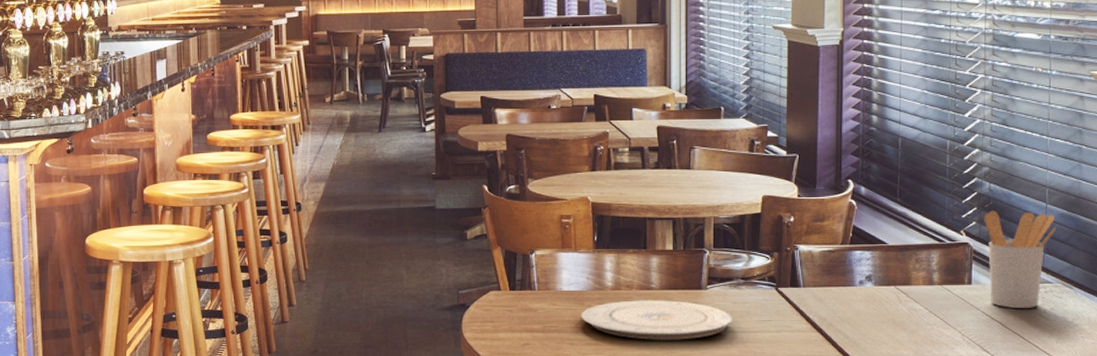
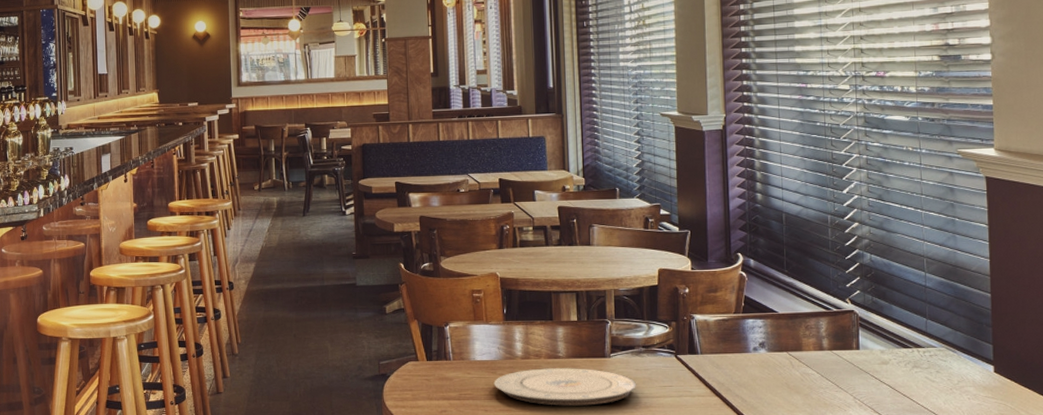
utensil holder: present [984,211,1057,308] -> none [867,280,937,372]

